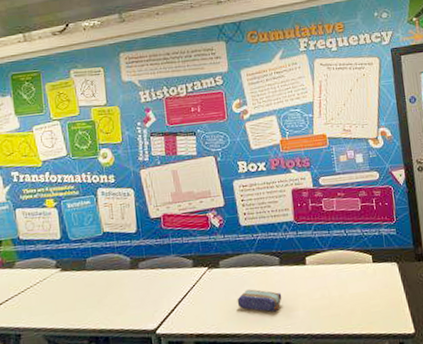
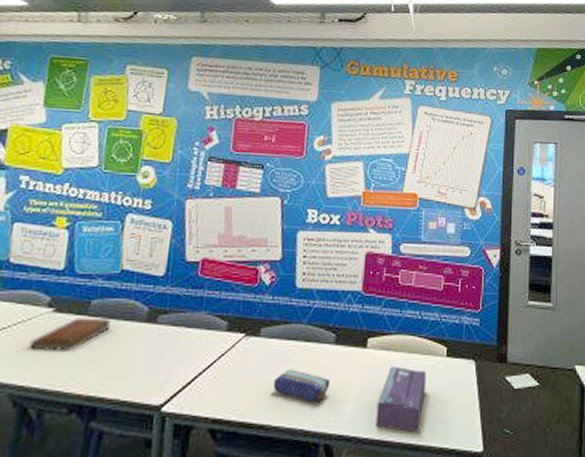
bible: none [49,271,104,301] -> present [29,317,111,353]
tissue box: none [322,275,360,325] -> present [376,365,426,432]

